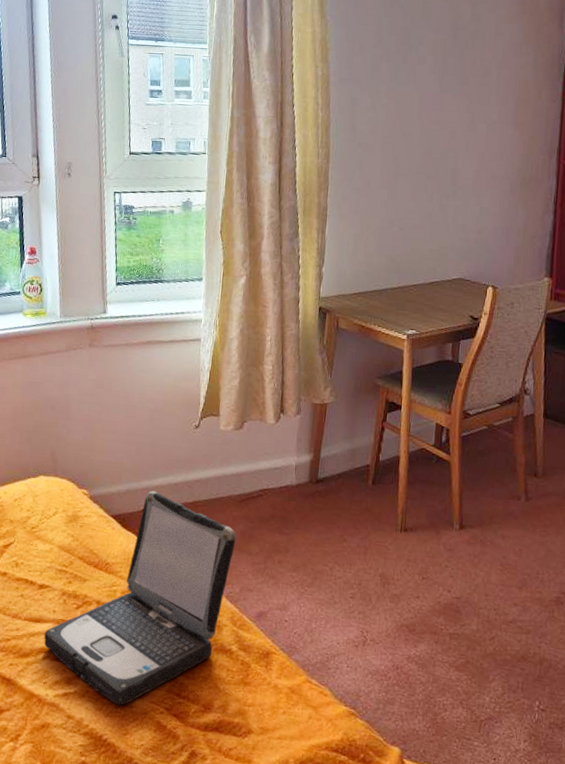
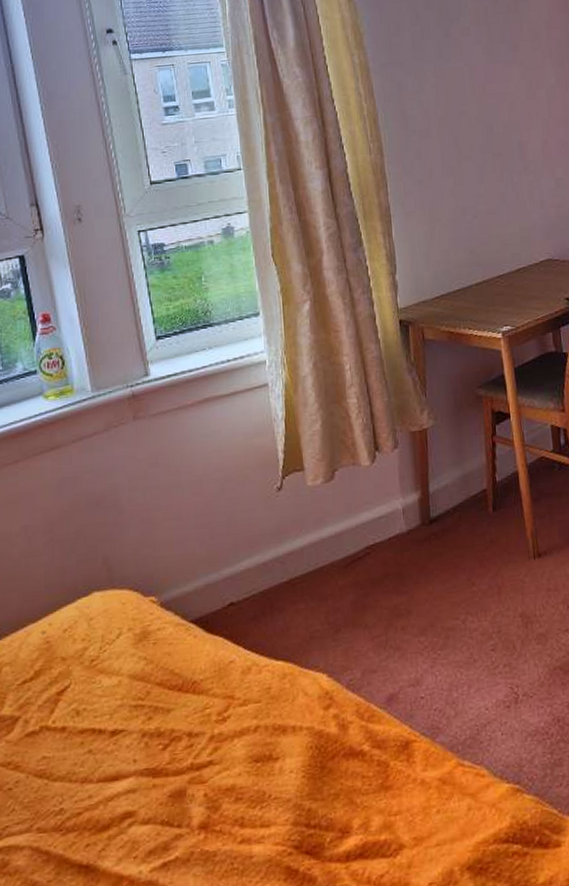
laptop: present [44,491,236,706] -> none [126,578,348,860]

